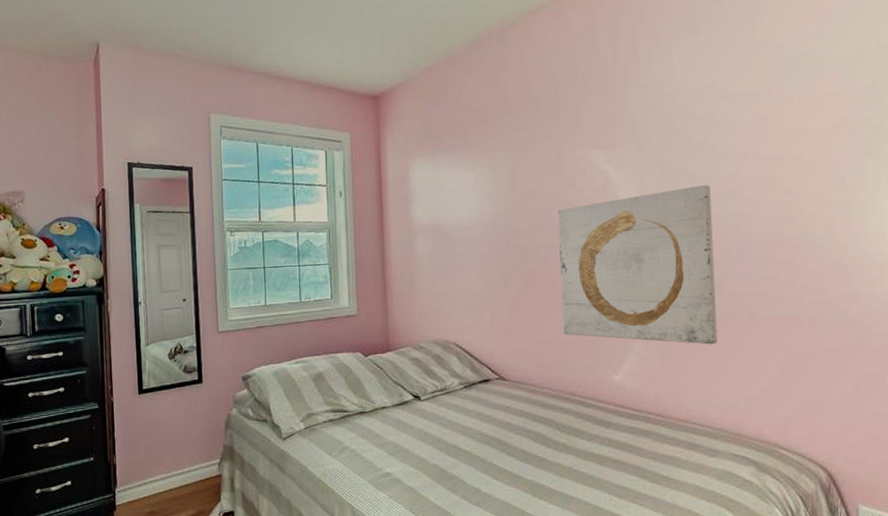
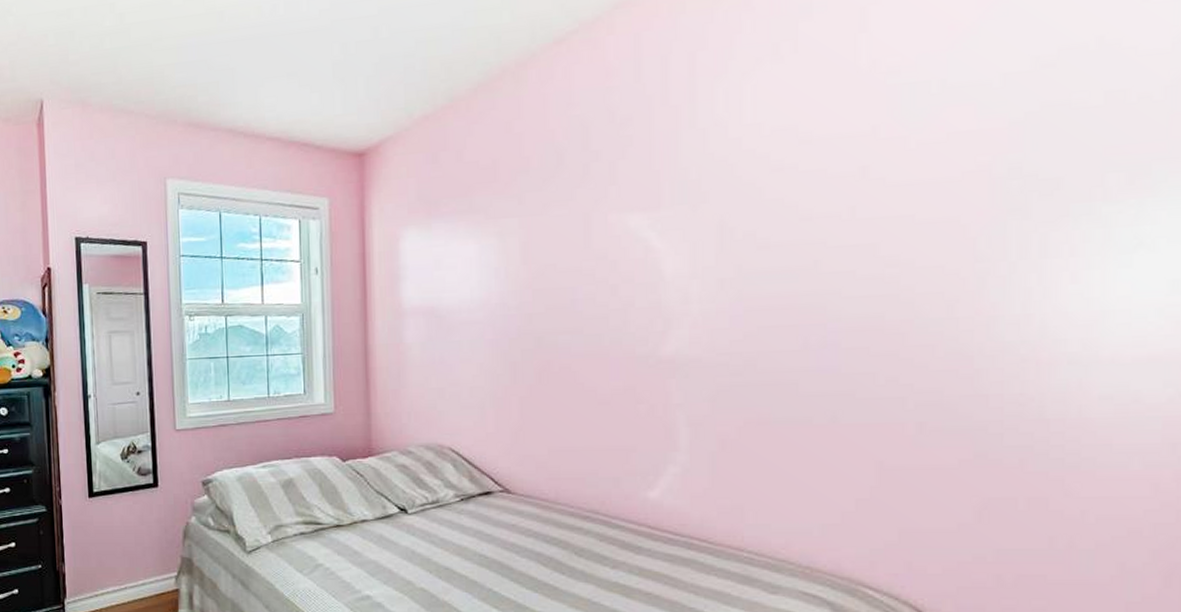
wall art: present [558,185,718,345] -> none [583,255,787,456]

